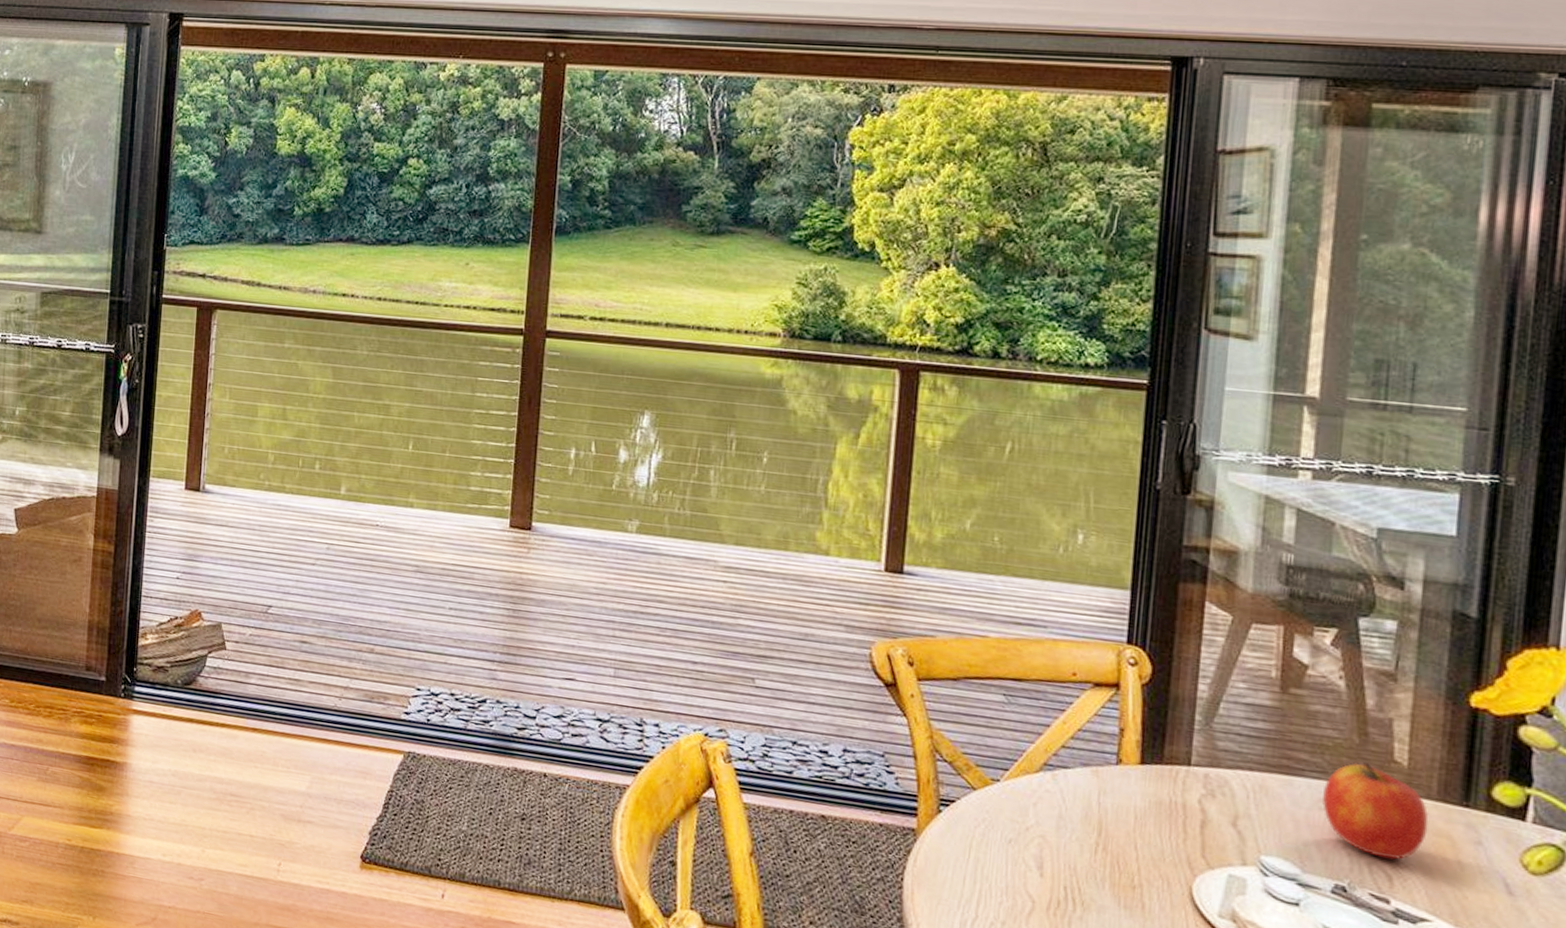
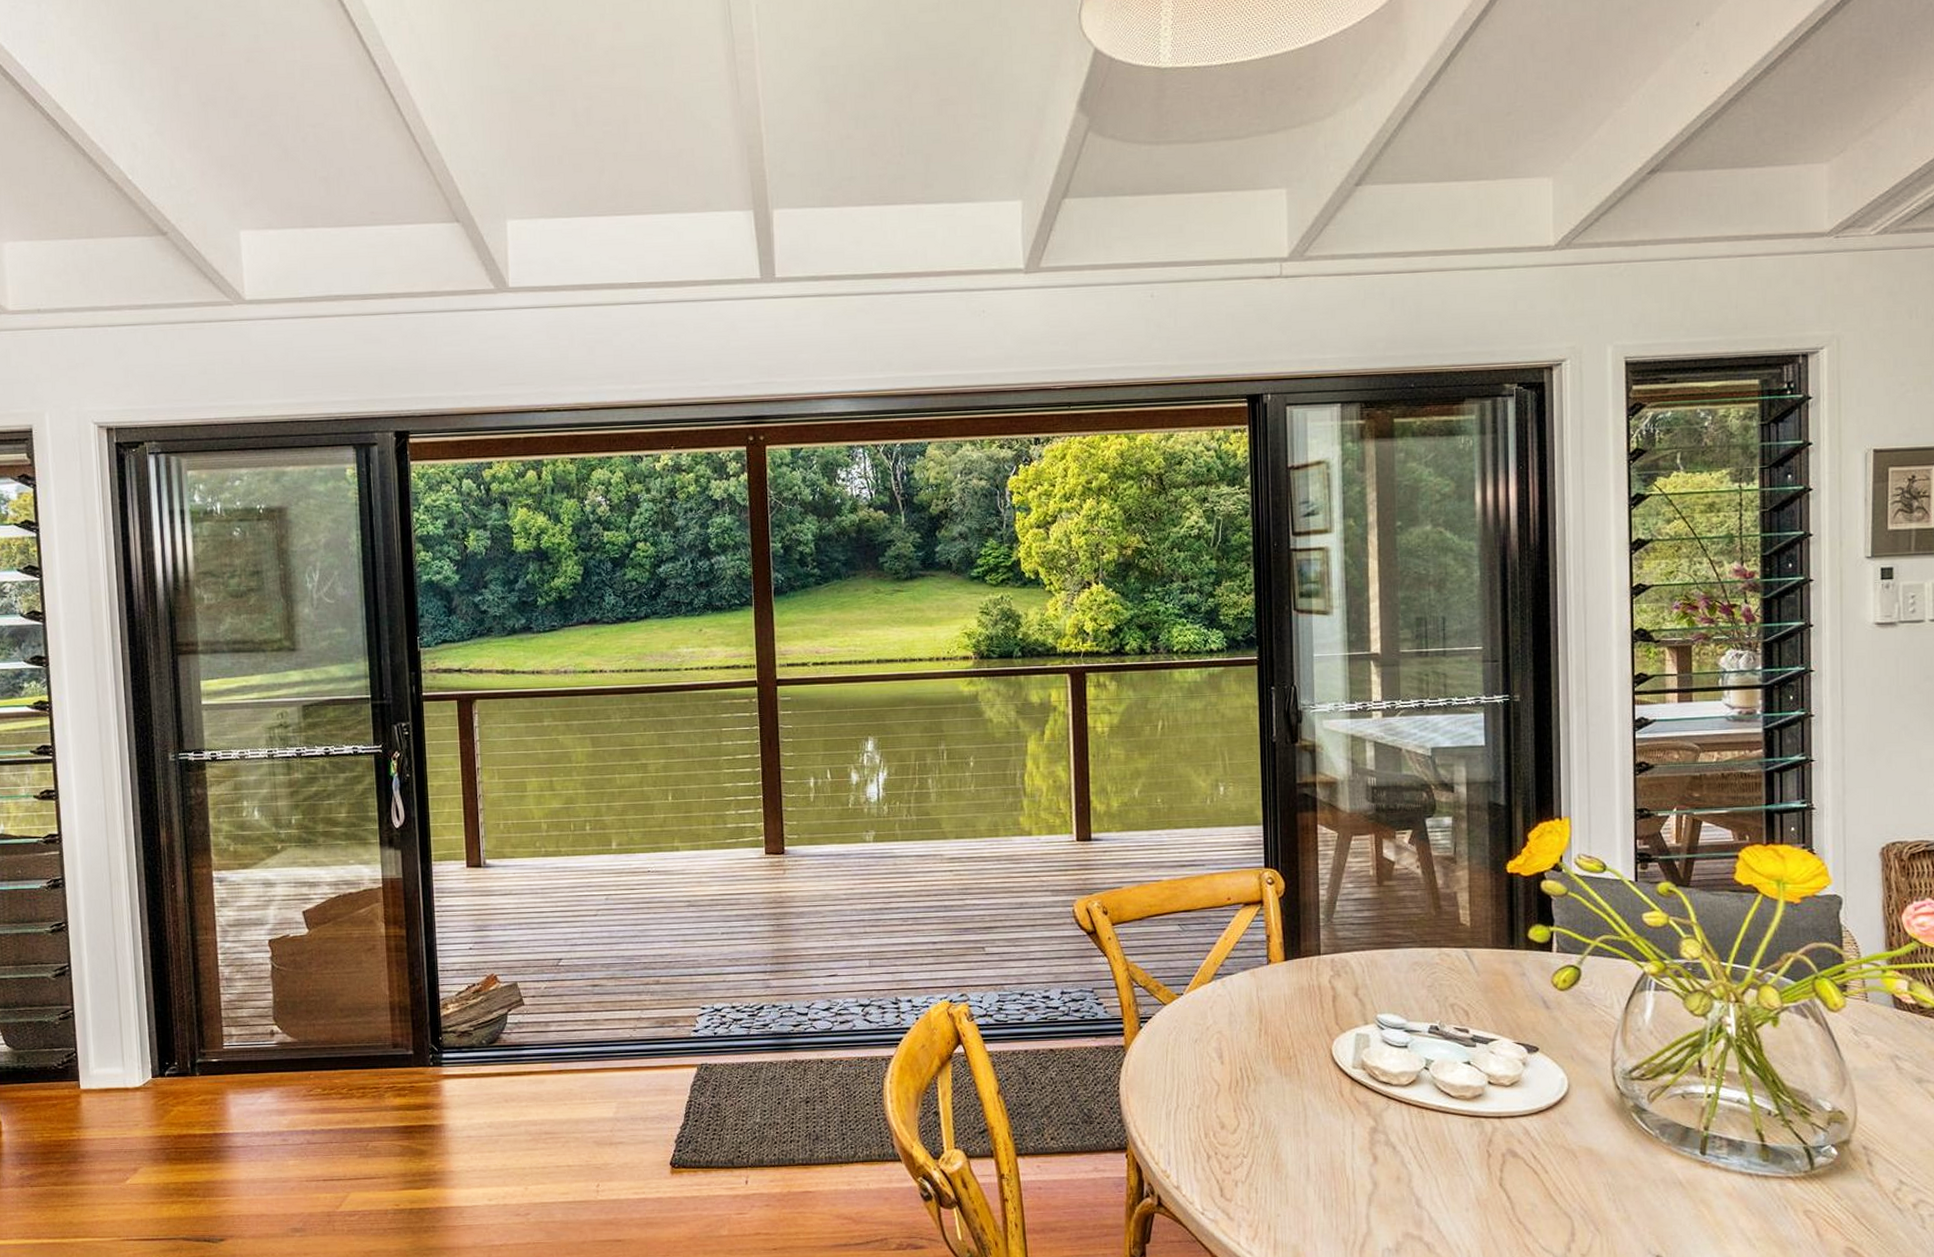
apple: present [1322,761,1429,860] -> none [1415,928,1489,999]

